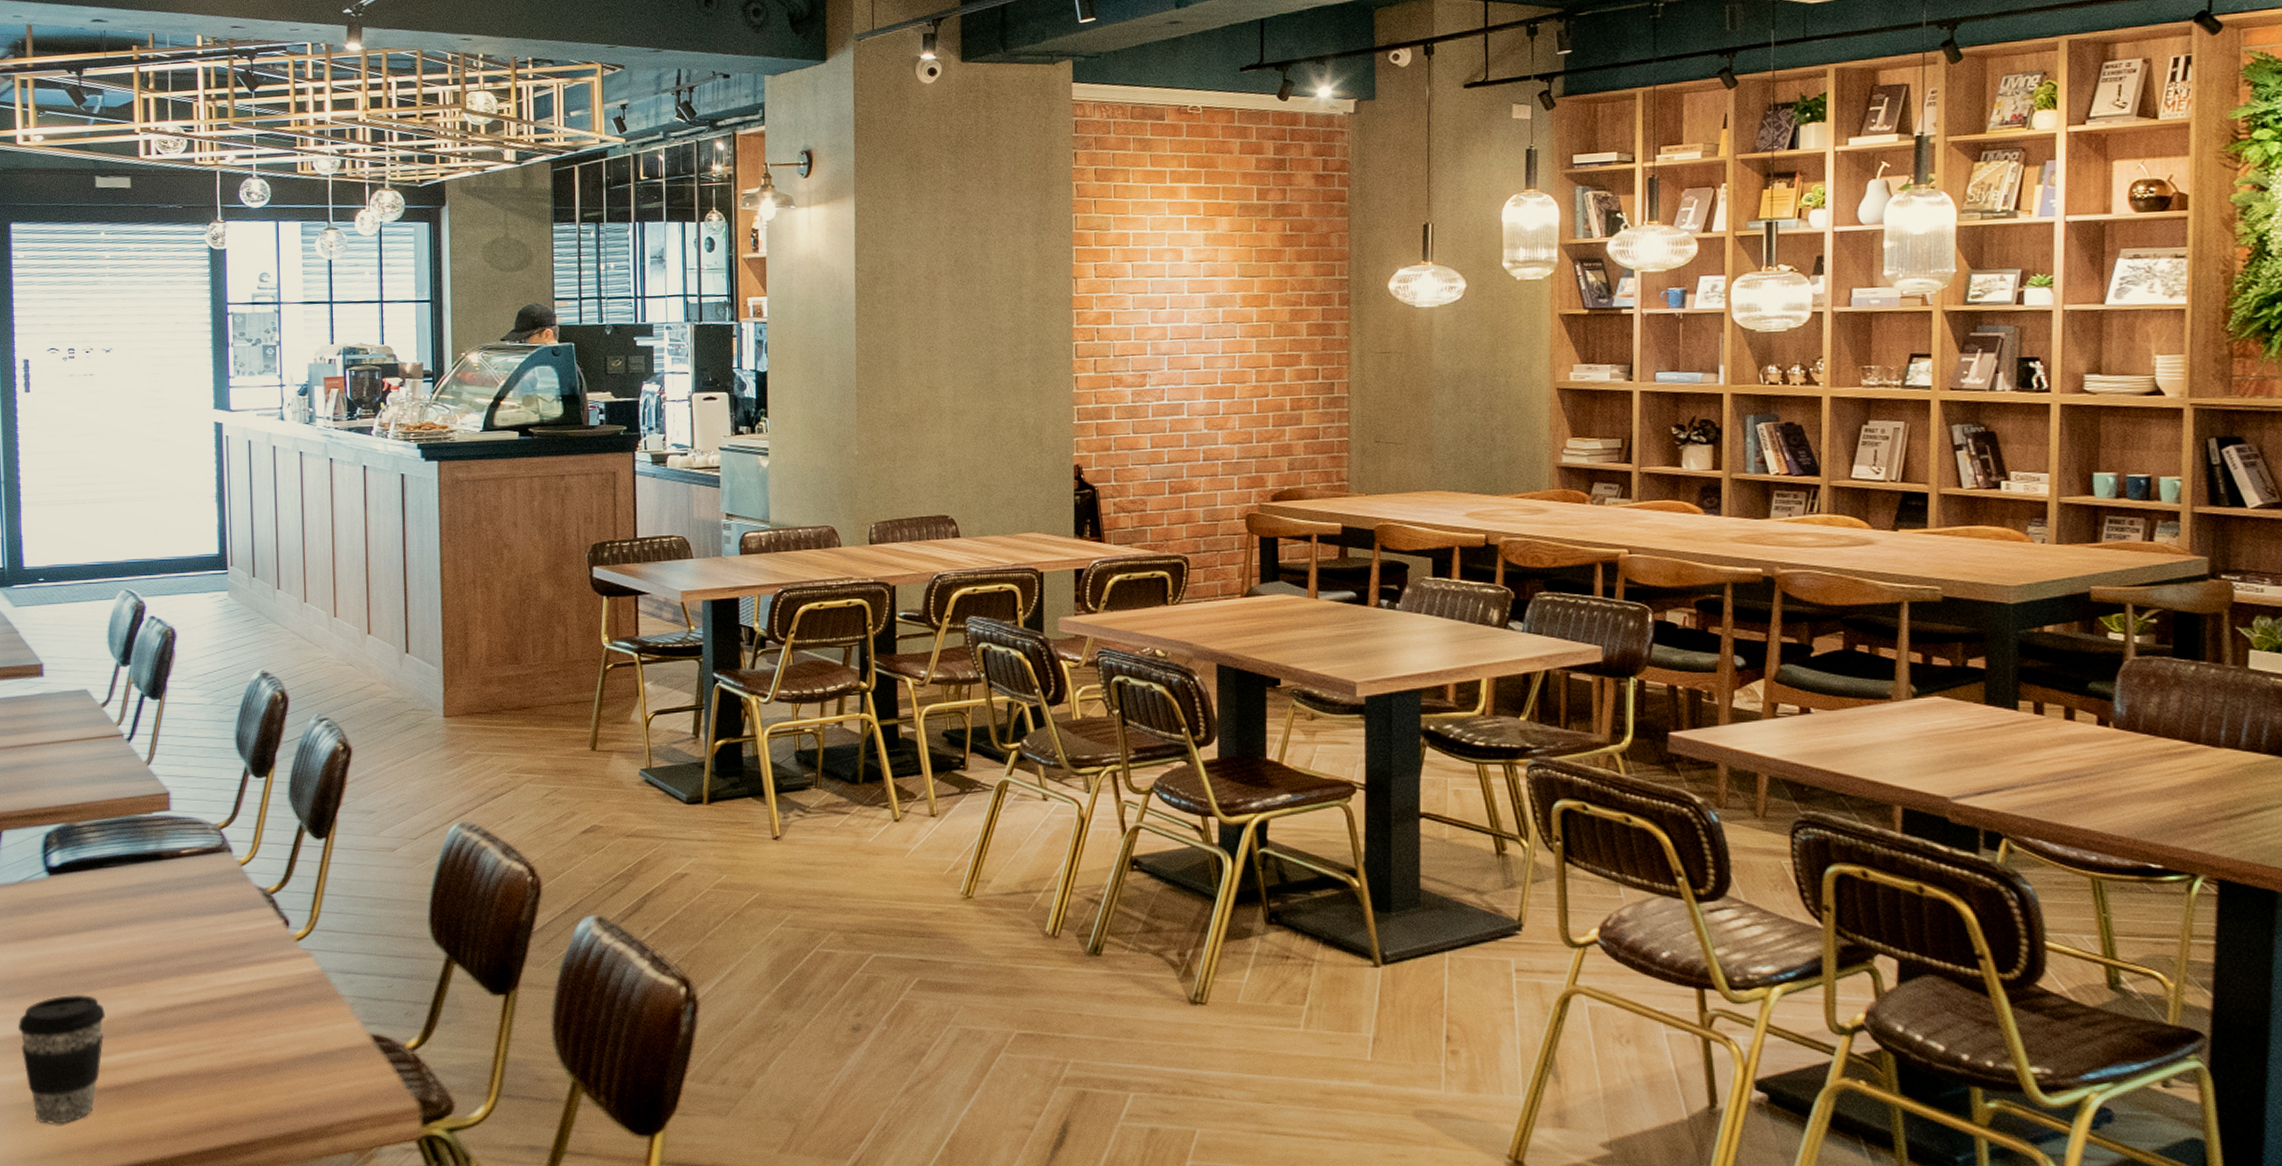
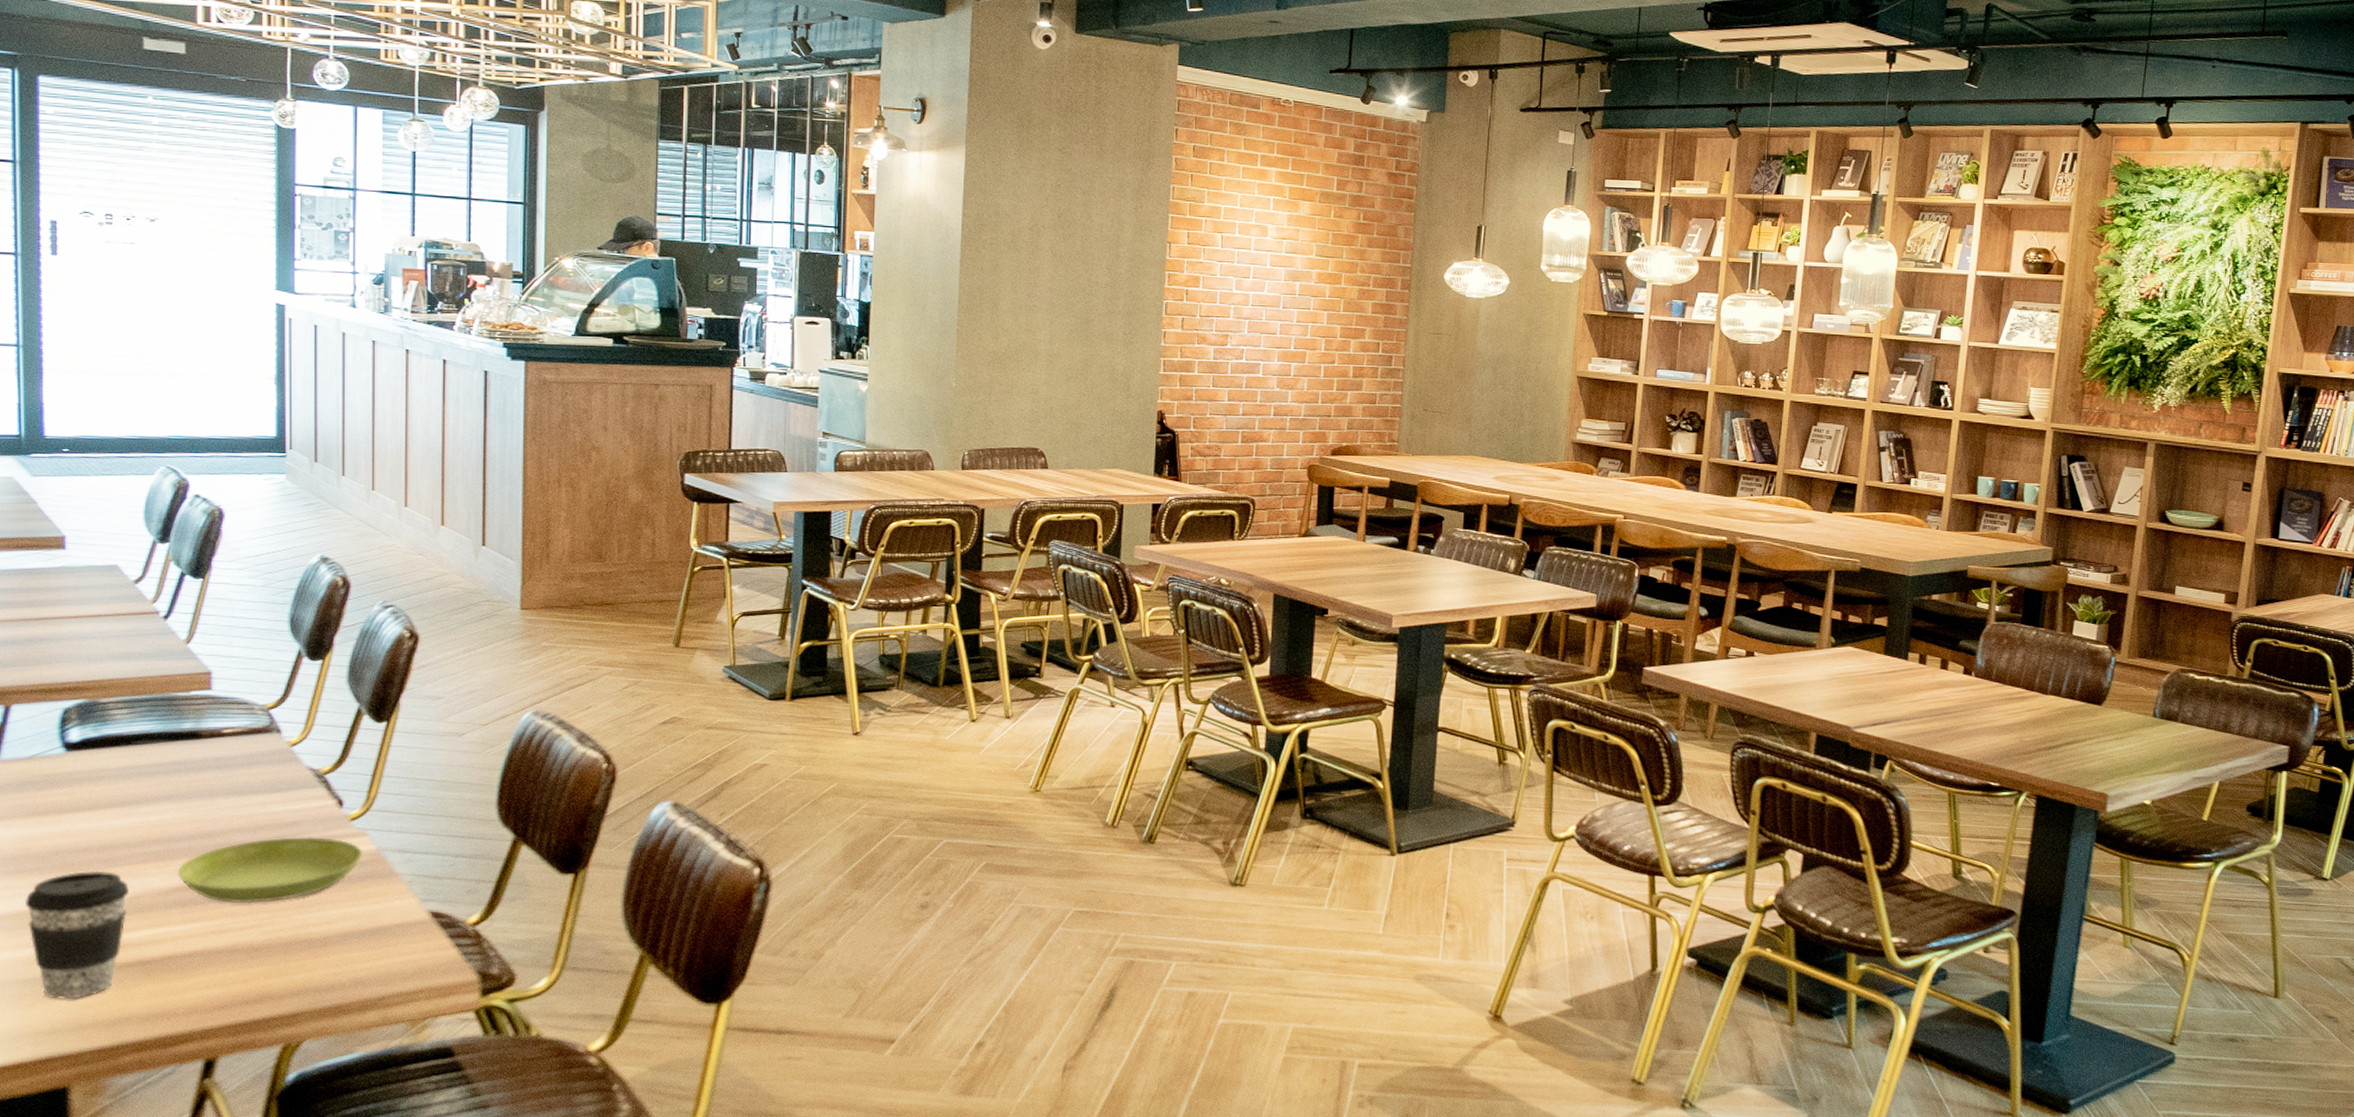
saucer: none [145,957,308,1028] -> present [177,836,362,904]

